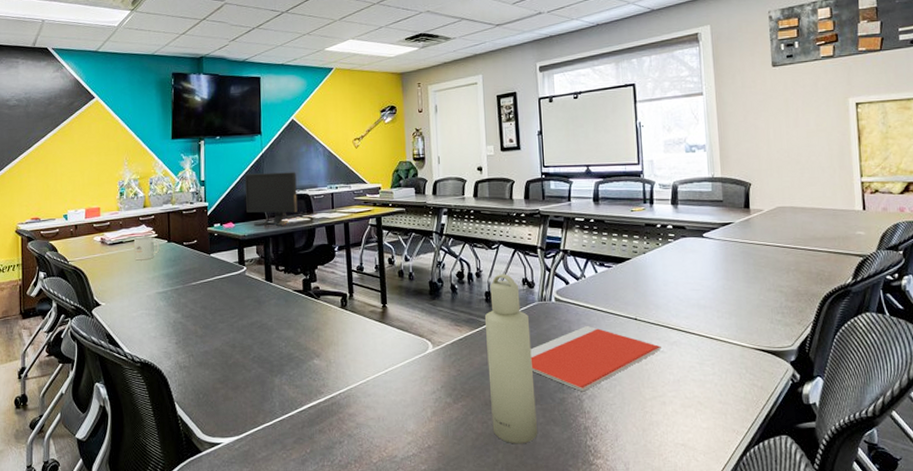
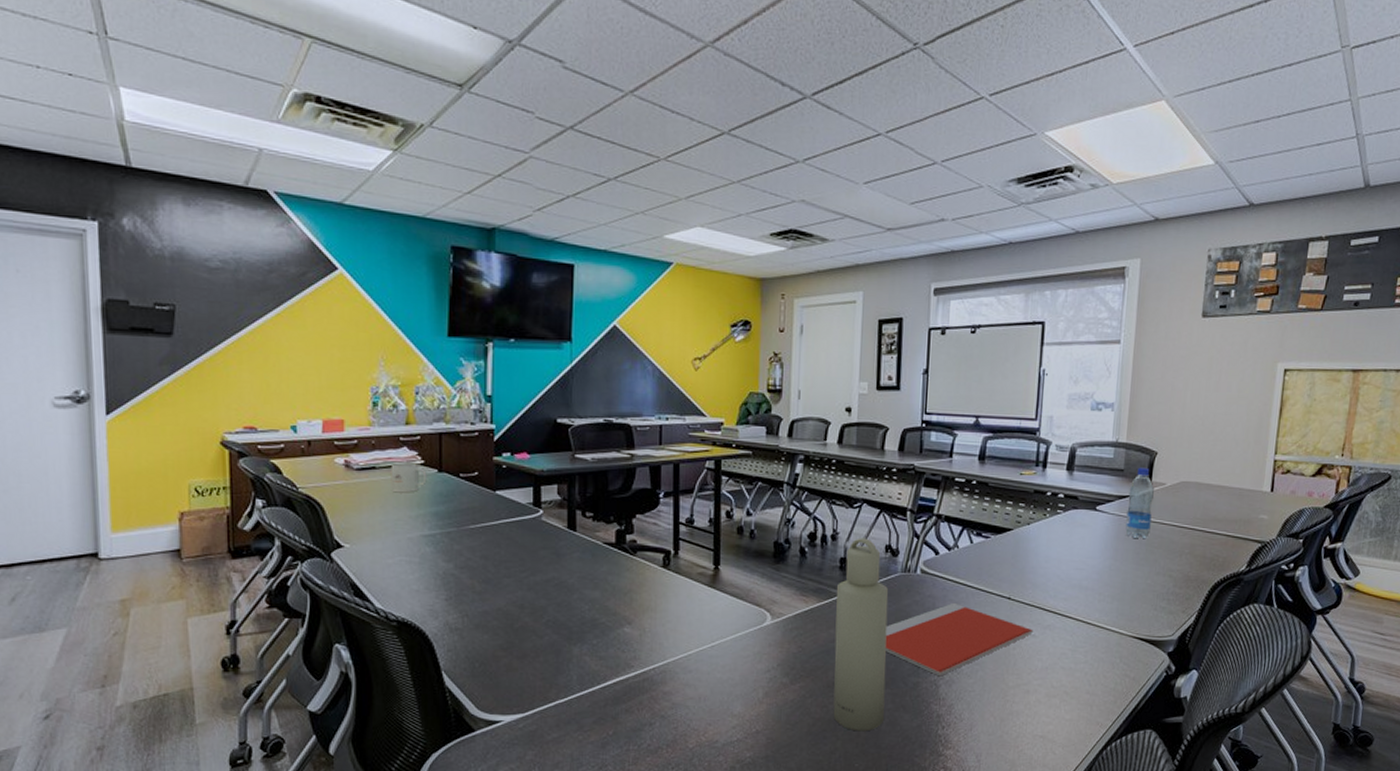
computer monitor: present [245,172,317,227] -> none [547,392,639,463]
bottle: none [730,197,756,260] -> present [1125,467,1154,540]

